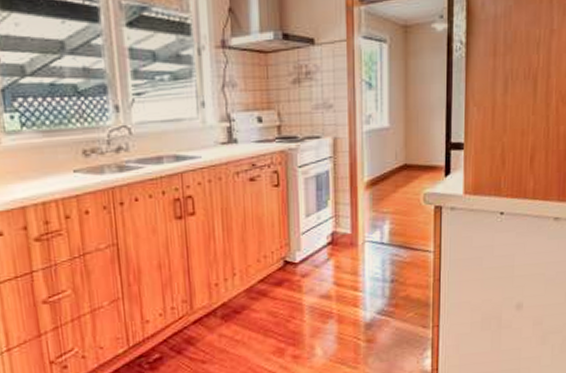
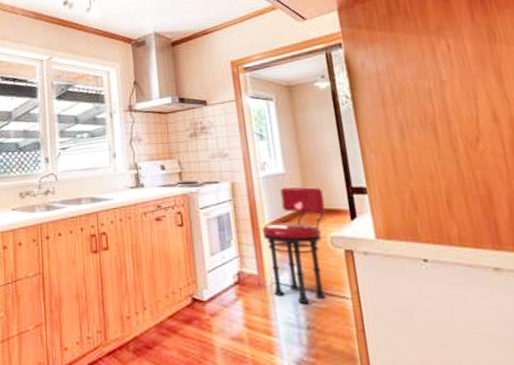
stool: none [359,142,423,260] -> present [261,186,327,305]

